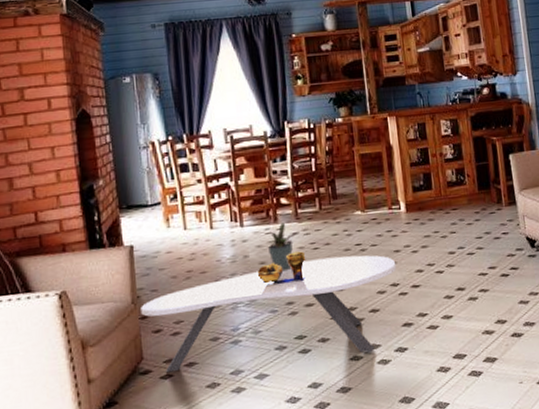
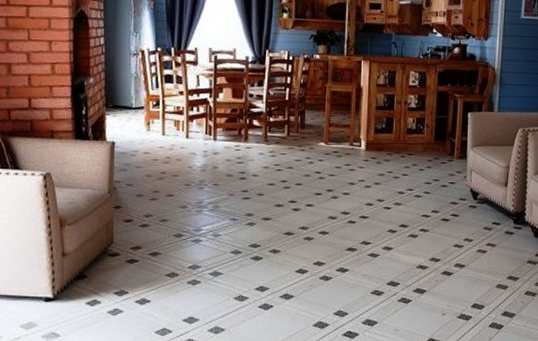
coffee table: present [141,255,397,373] -> none [116,179,350,269]
decorative bowl: present [257,251,307,285] -> none [223,170,269,197]
potted plant: present [268,222,300,272] -> none [236,142,266,186]

